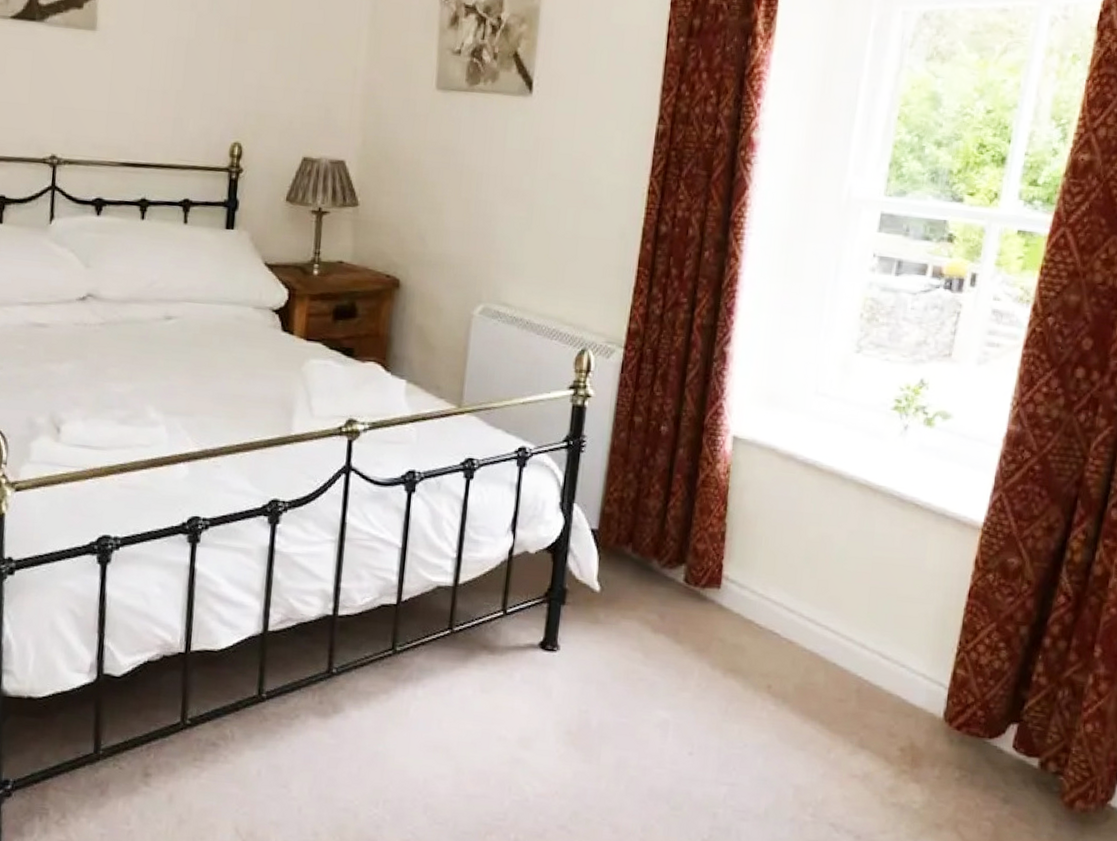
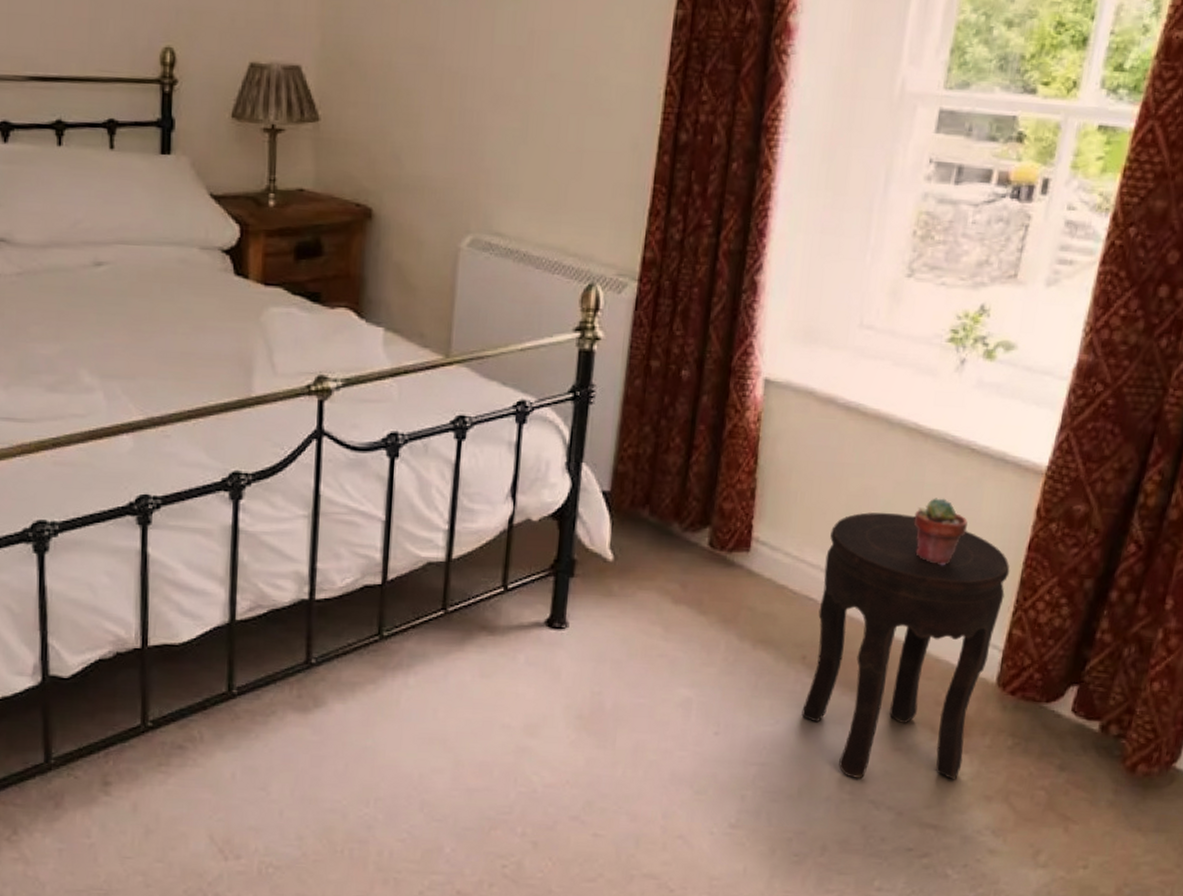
side table: none [767,557,953,808] -> present [801,512,1010,780]
potted succulent: none [865,547,914,608] -> present [914,498,968,566]

